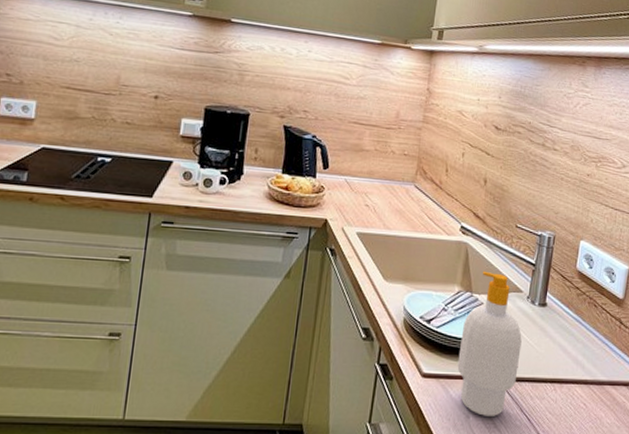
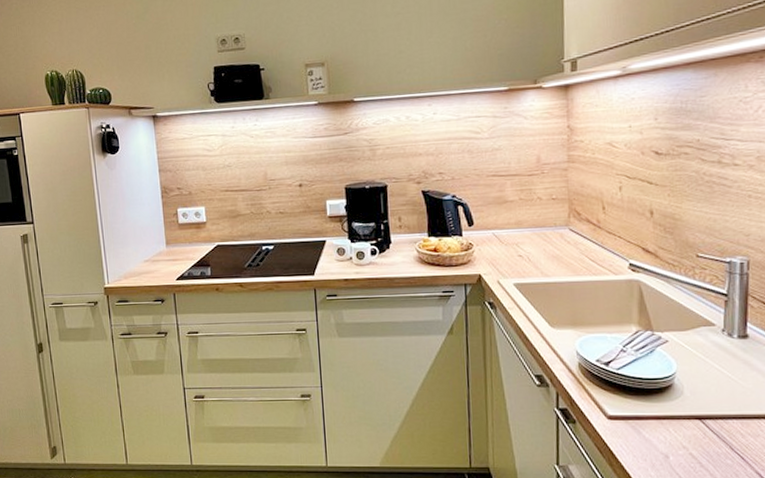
soap bottle: present [457,271,522,416] -> none [646,307,722,456]

